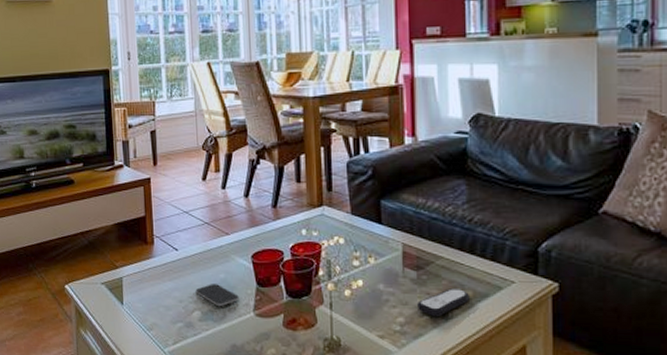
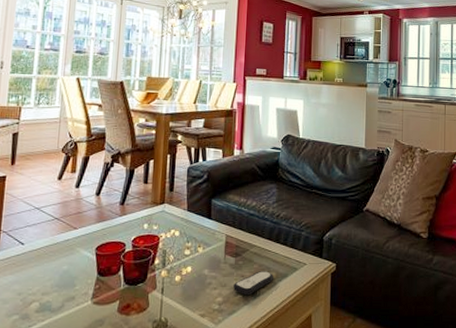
smartphone: present [195,284,239,307] -> none [36,275,79,297]

